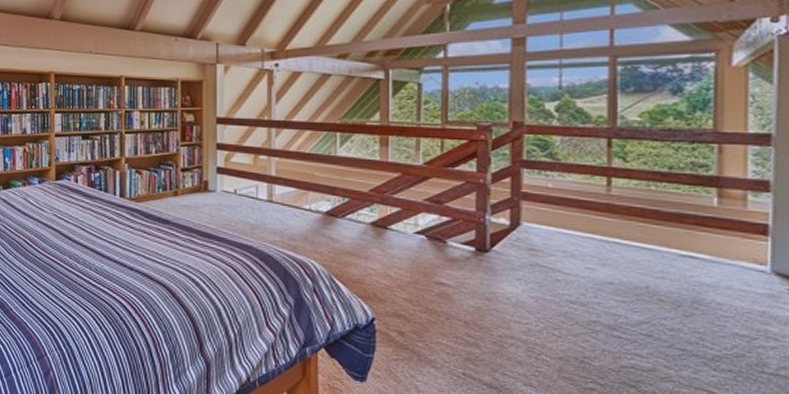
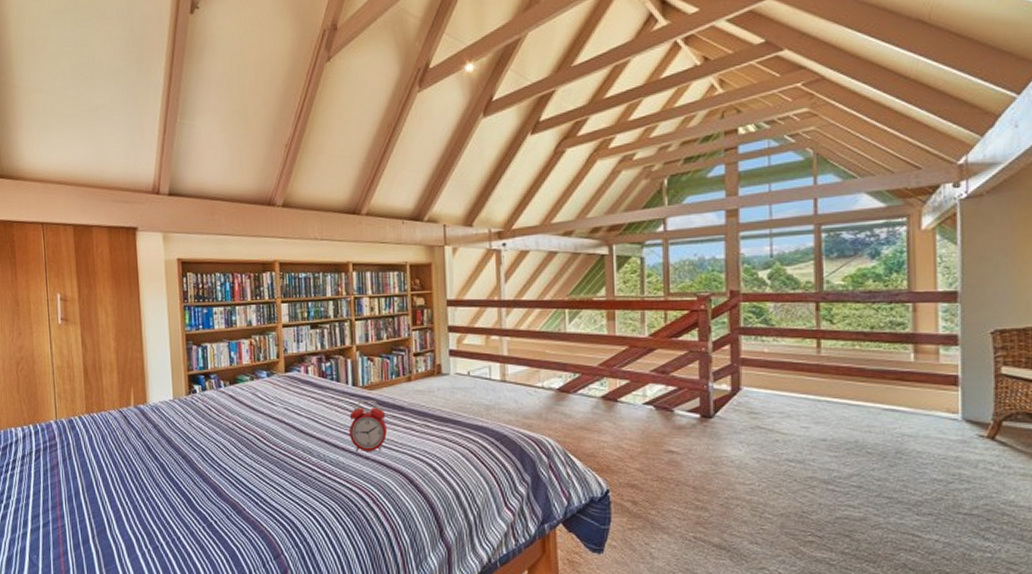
alarm clock: none [114,212,151,263] -> present [348,400,387,451]

